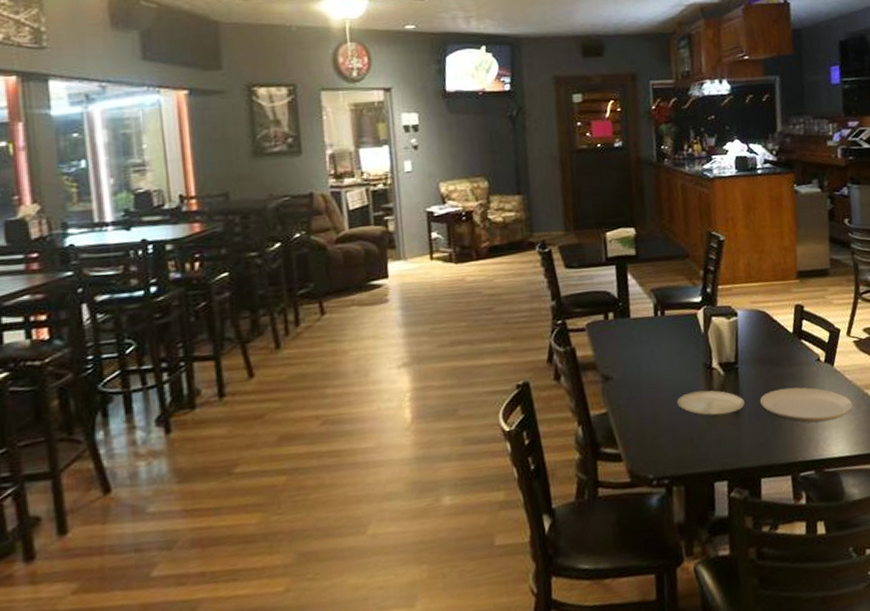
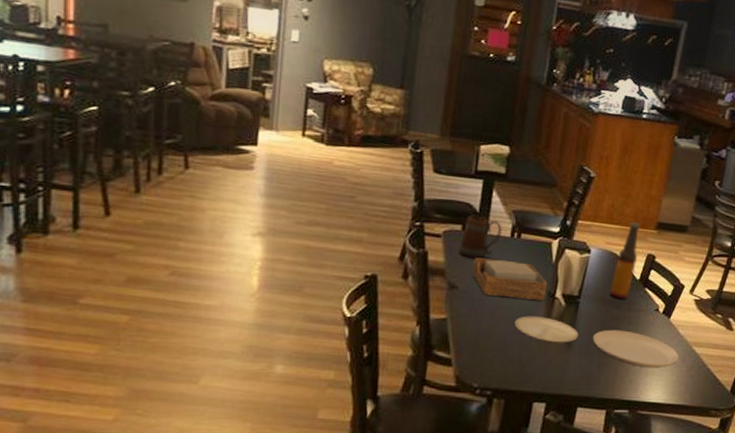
beer mug: none [605,301,645,346] -> present [459,215,502,259]
napkin holder: none [622,339,703,380] -> present [472,258,548,301]
beer bottle: none [765,275,787,357] -> present [609,221,640,300]

